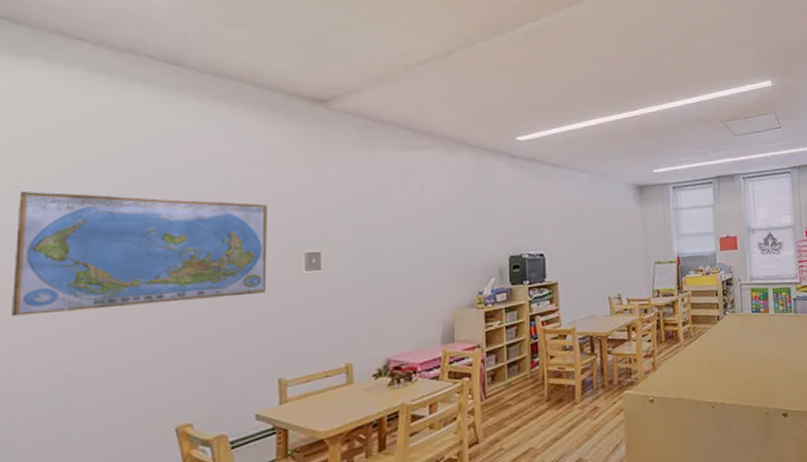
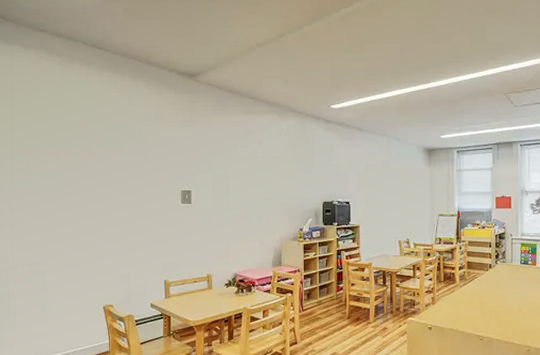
world map: present [12,191,268,317] -> none [11,138,158,222]

